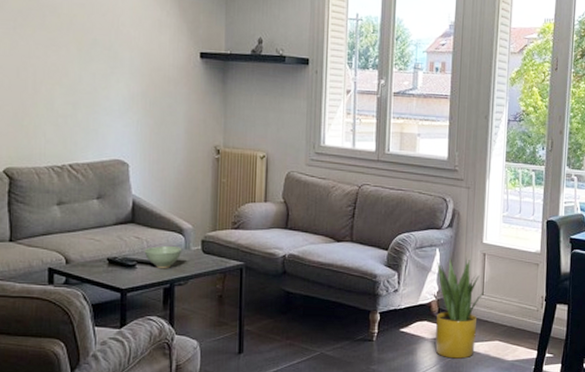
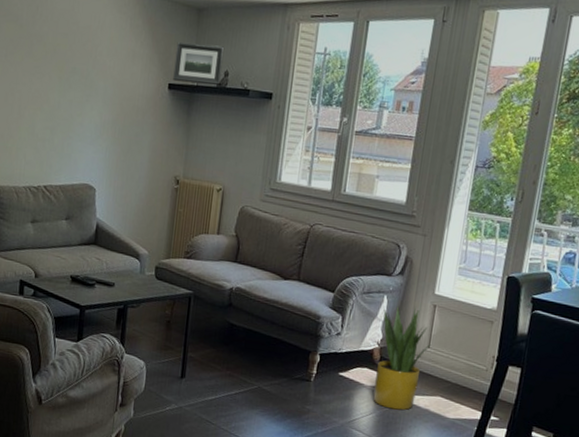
bowl: present [144,246,182,269] -> none [103,268,138,291]
picture frame: none [204,10,255,53] -> present [173,41,224,85]

